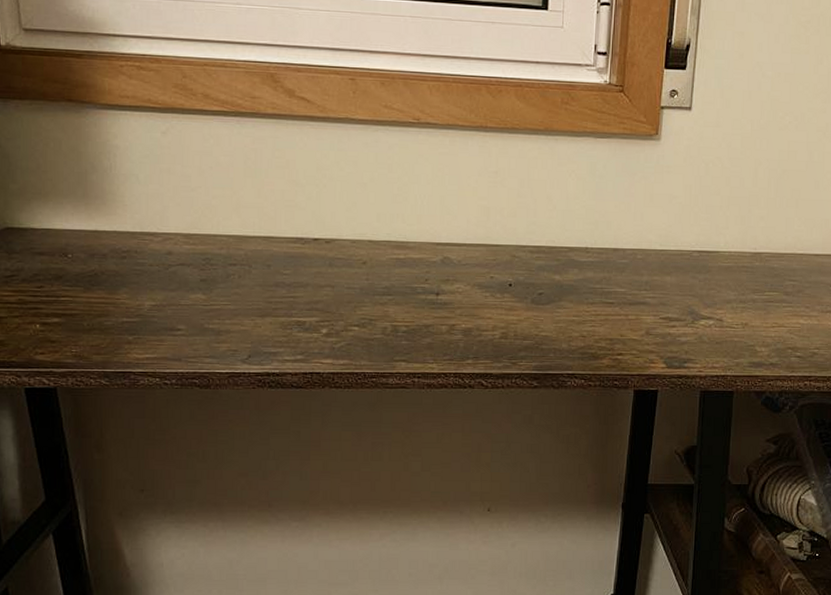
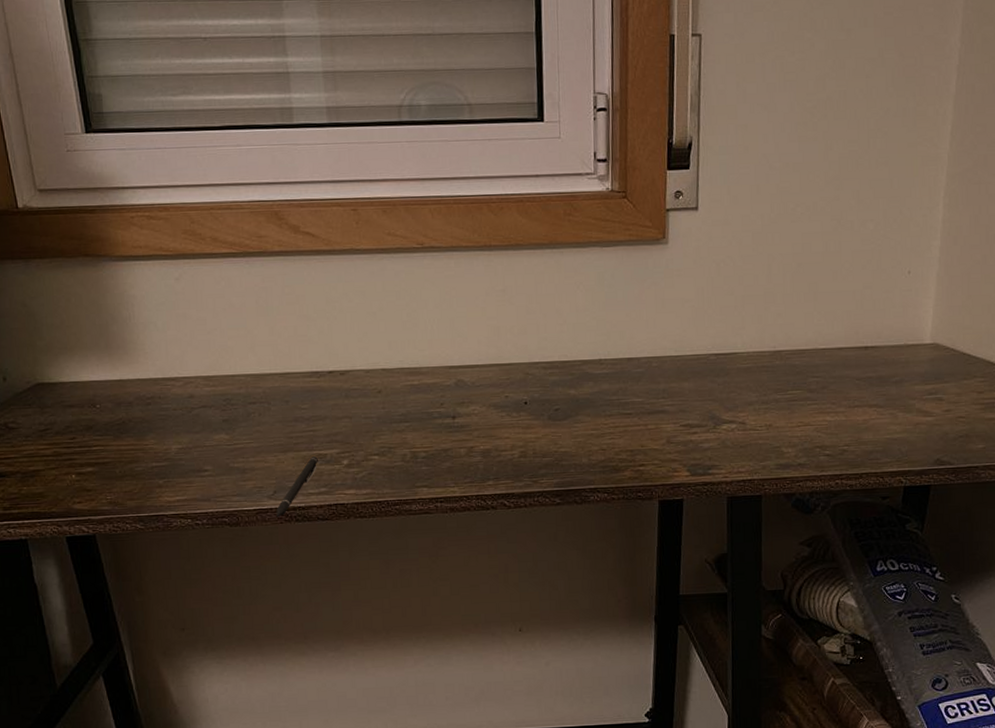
pen: none [249,323,296,381] -> present [276,456,318,517]

